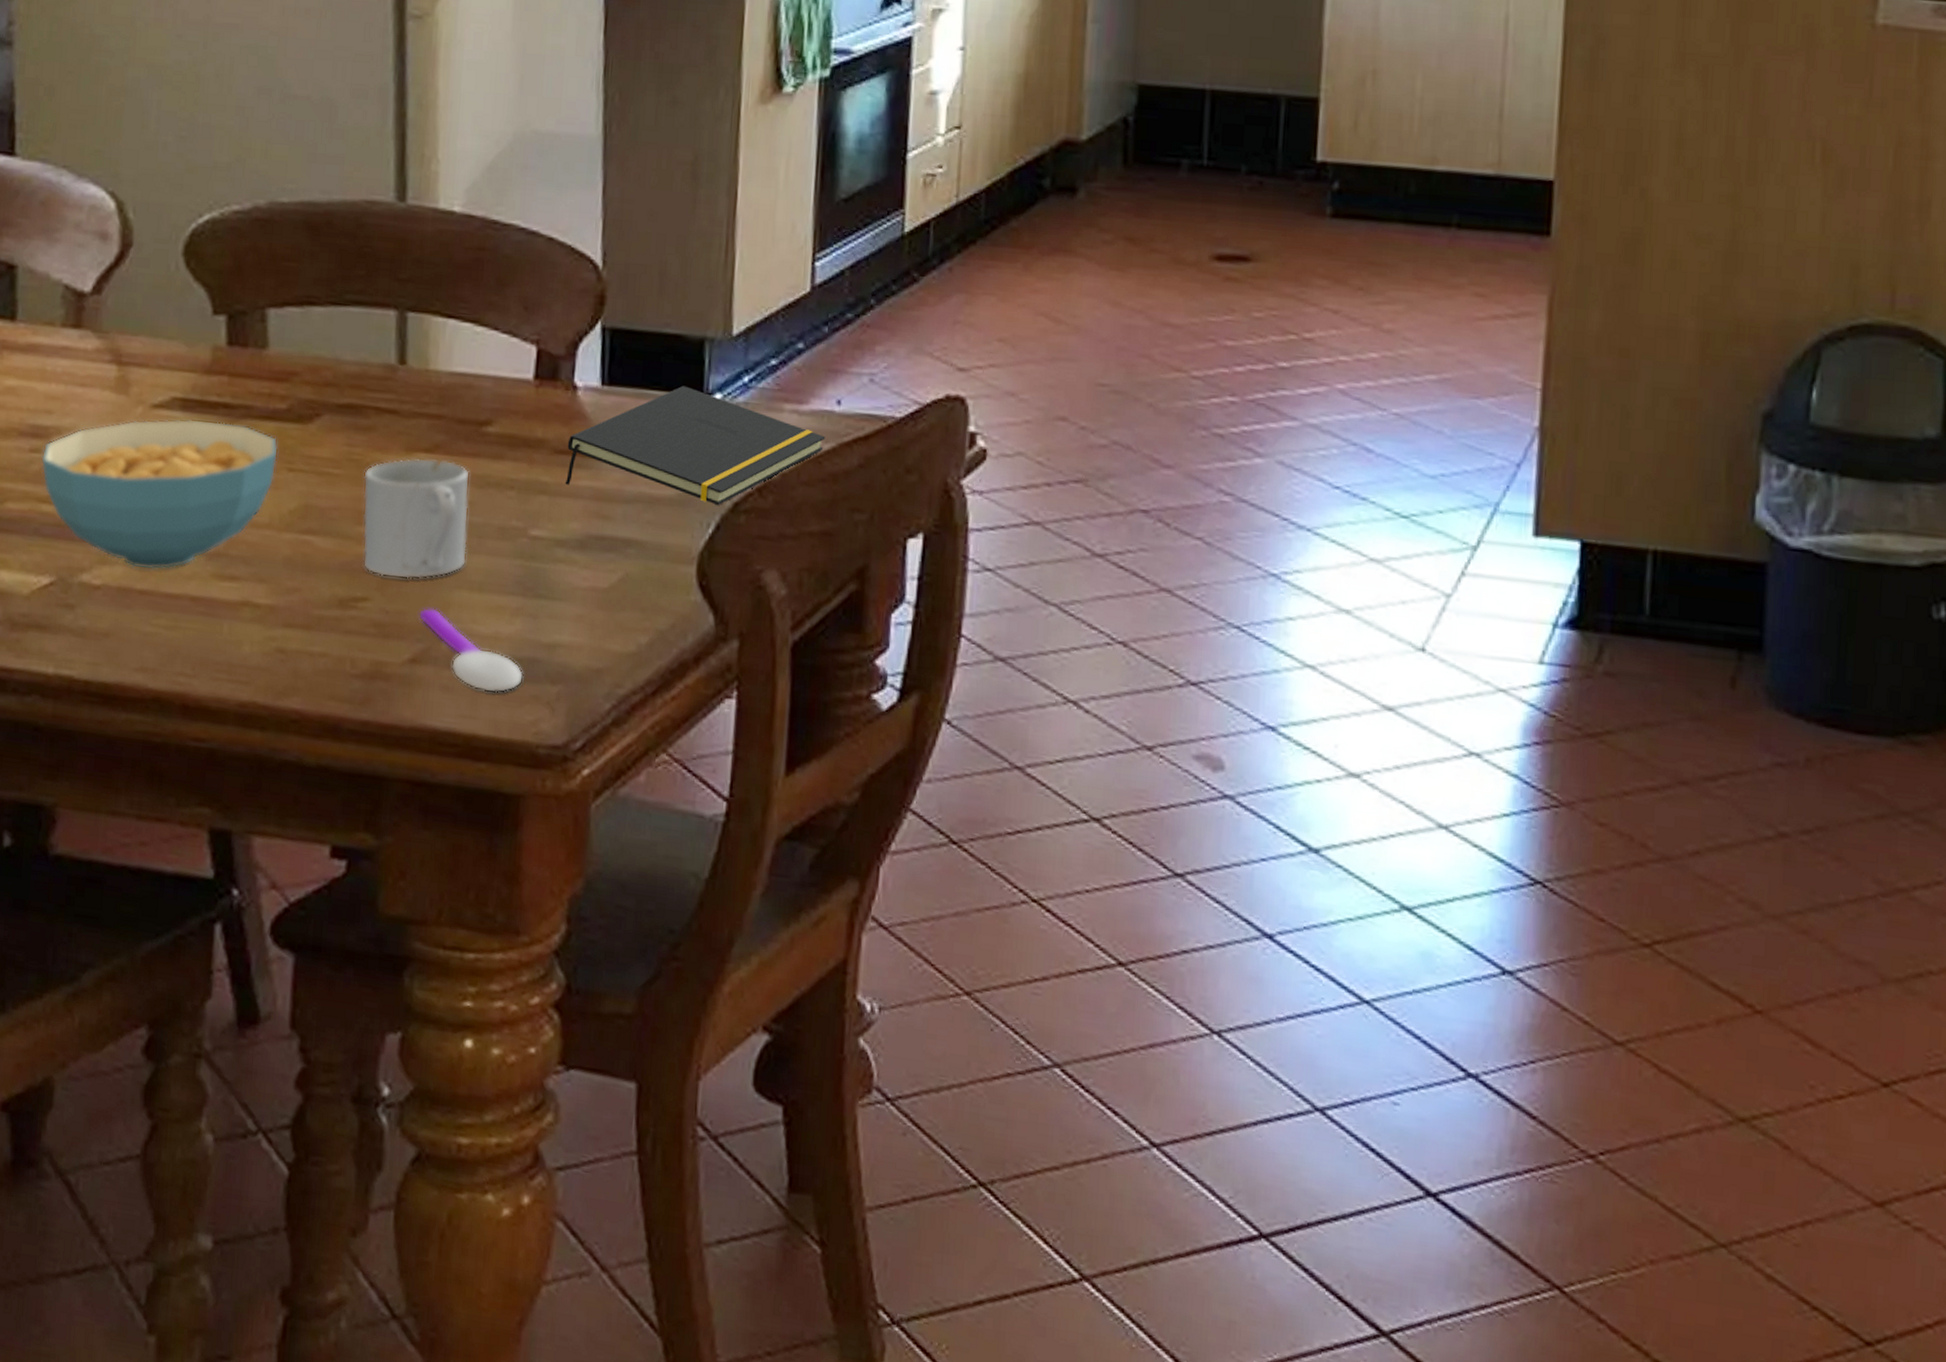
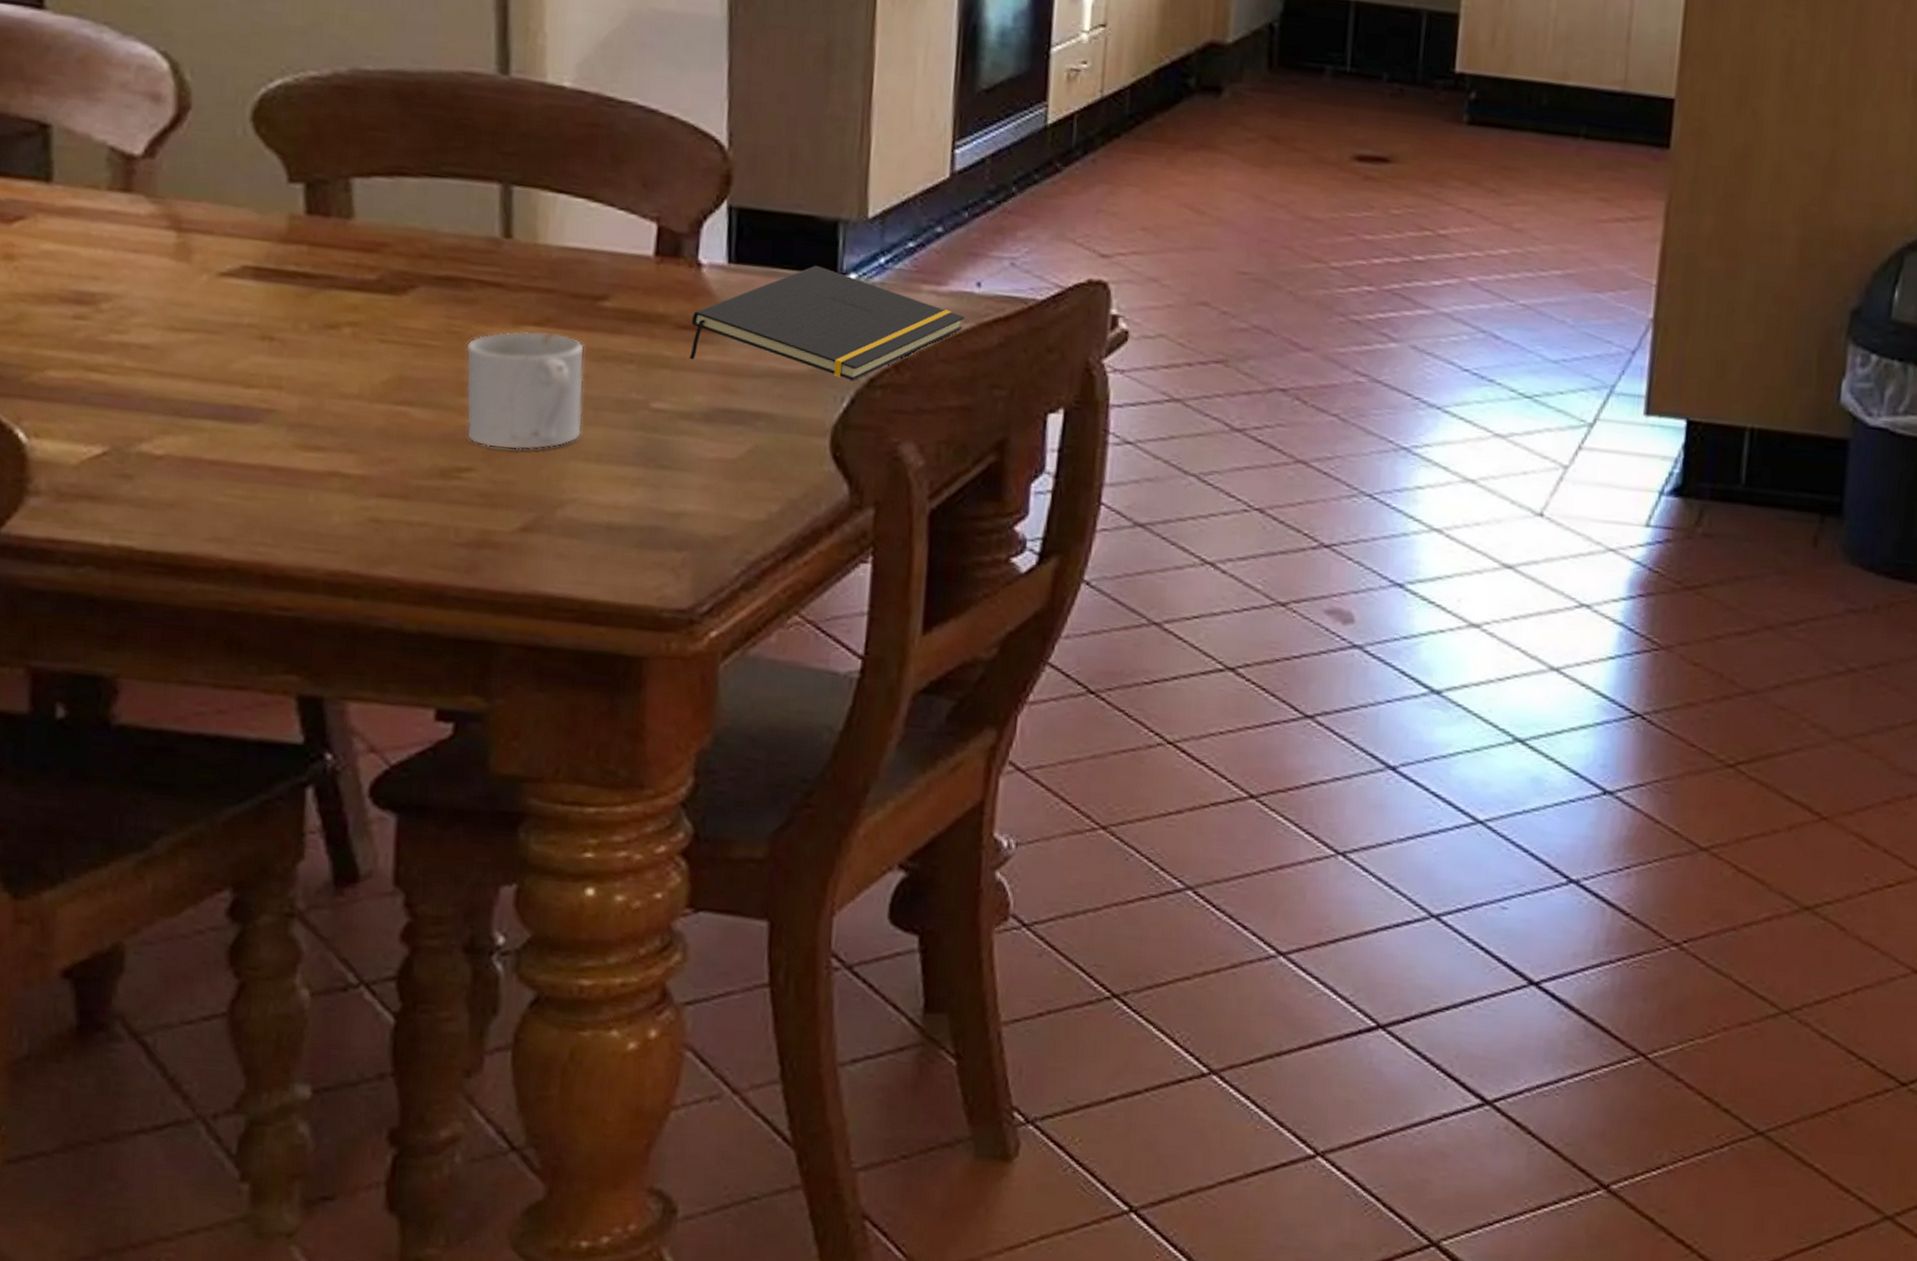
cereal bowl: present [41,418,278,570] -> none [87,288,367,440]
spoon: present [419,607,524,693] -> none [530,477,646,560]

